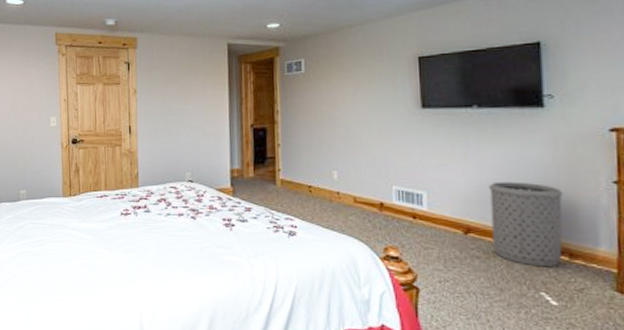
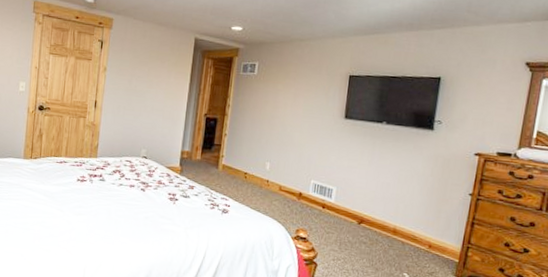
laundry basket: present [488,182,563,268] -> none [377,185,434,255]

